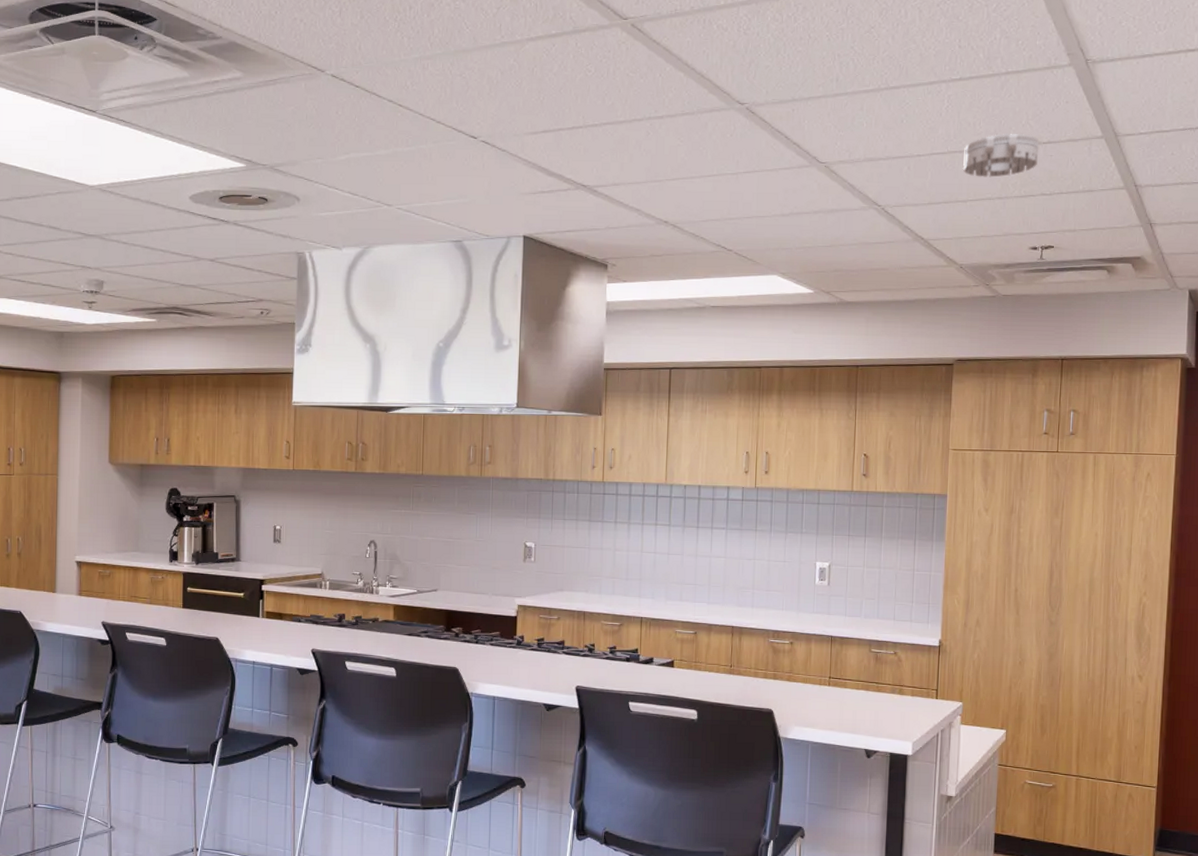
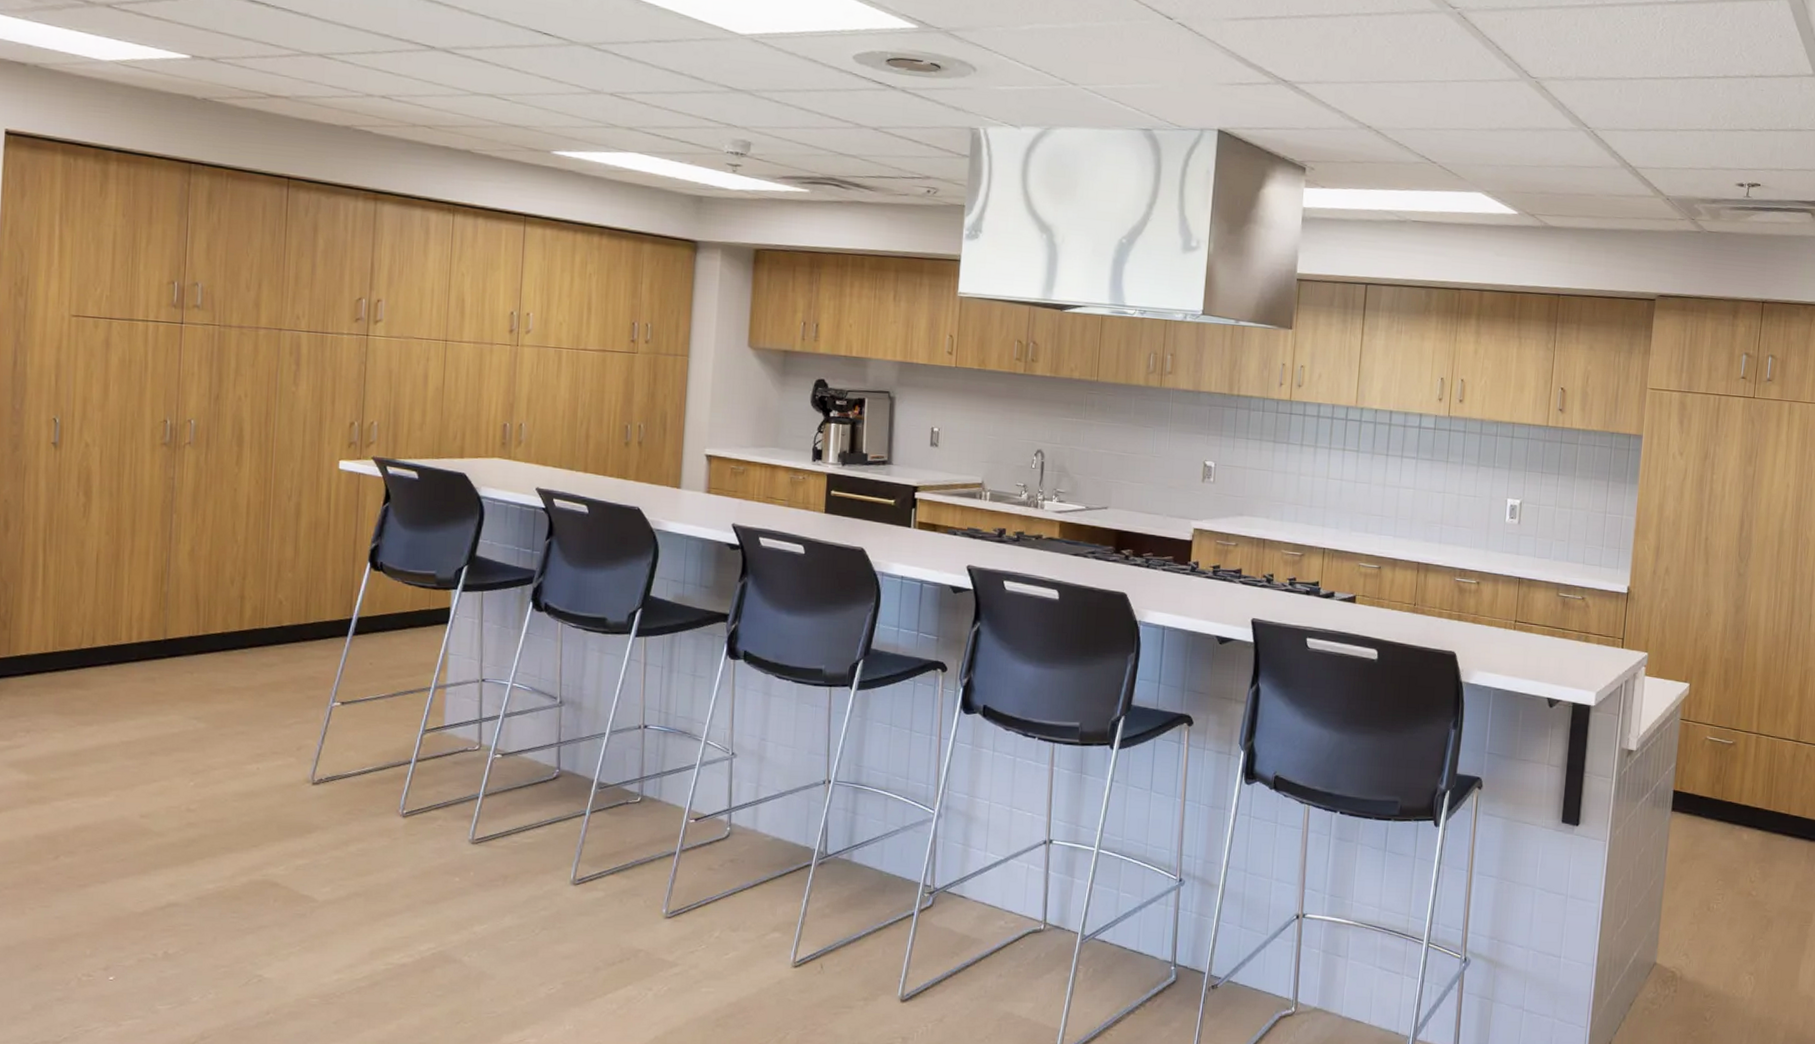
smoke detector: present [962,133,1040,178] -> none [1674,62,1752,108]

